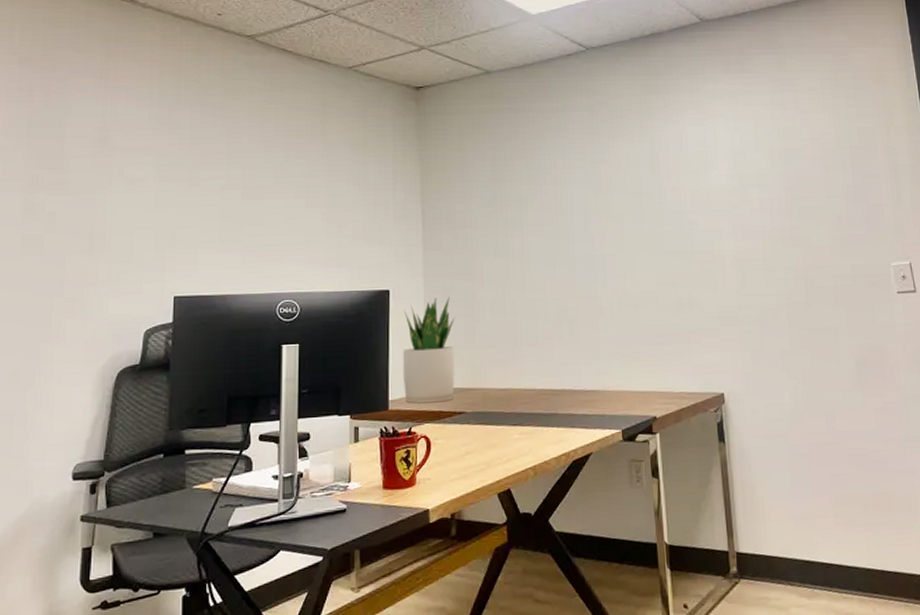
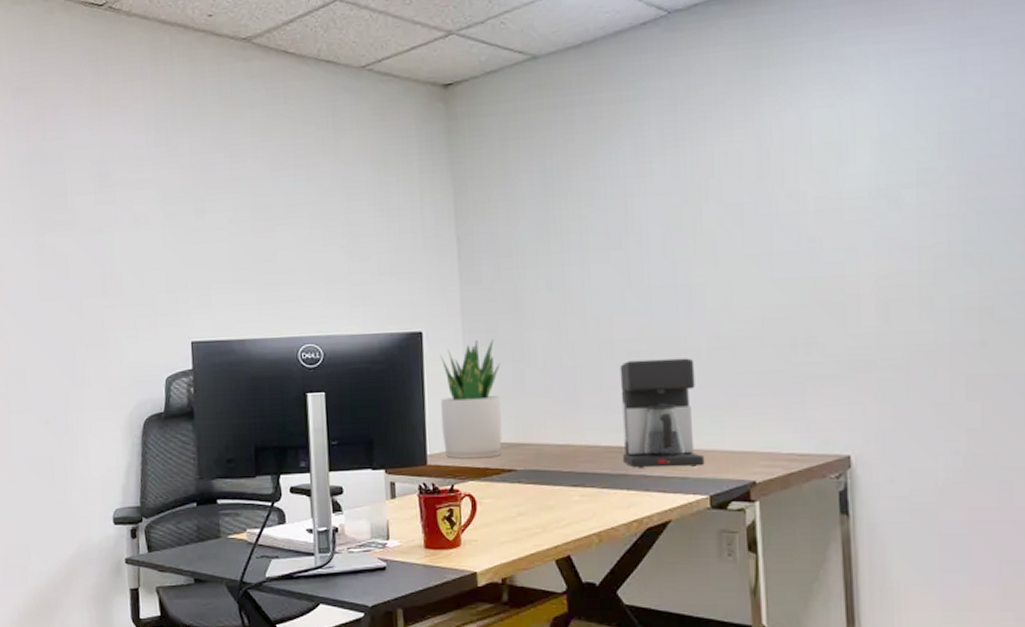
coffee maker: none [551,314,618,408] -> present [620,358,705,468]

